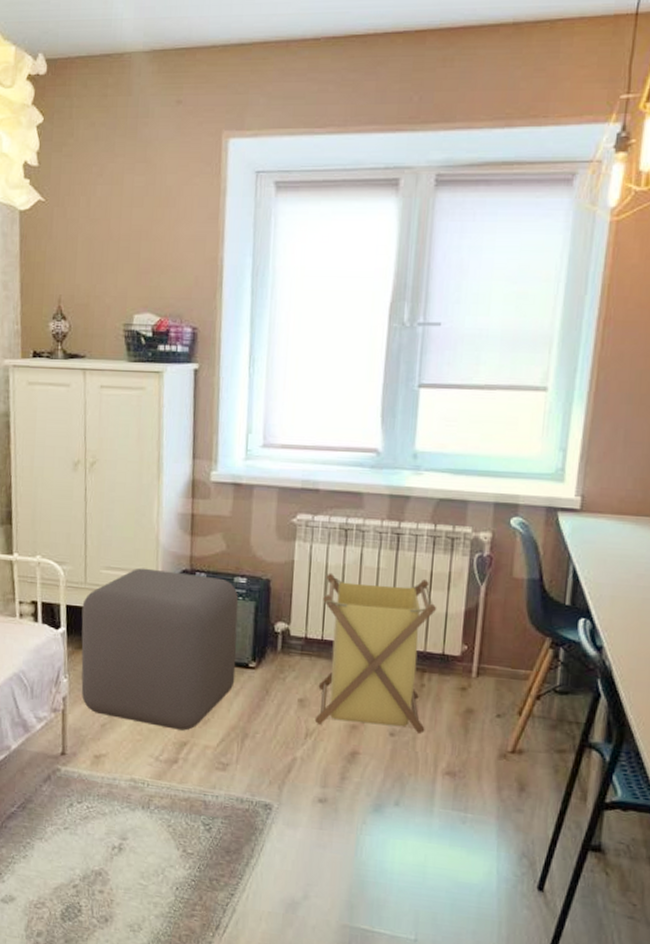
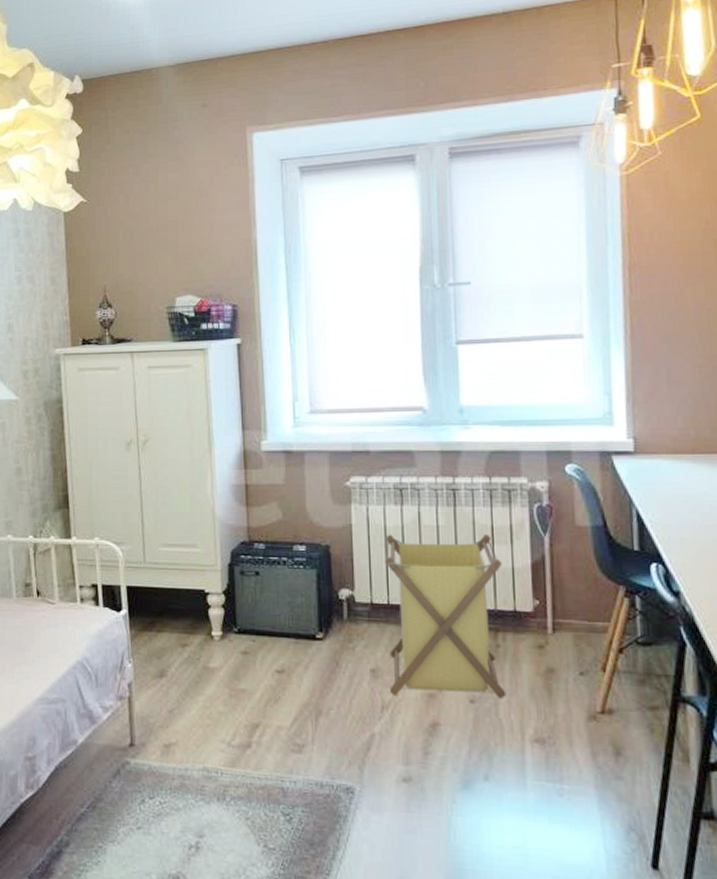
cube: present [81,567,239,731] -> none [142,542,303,711]

